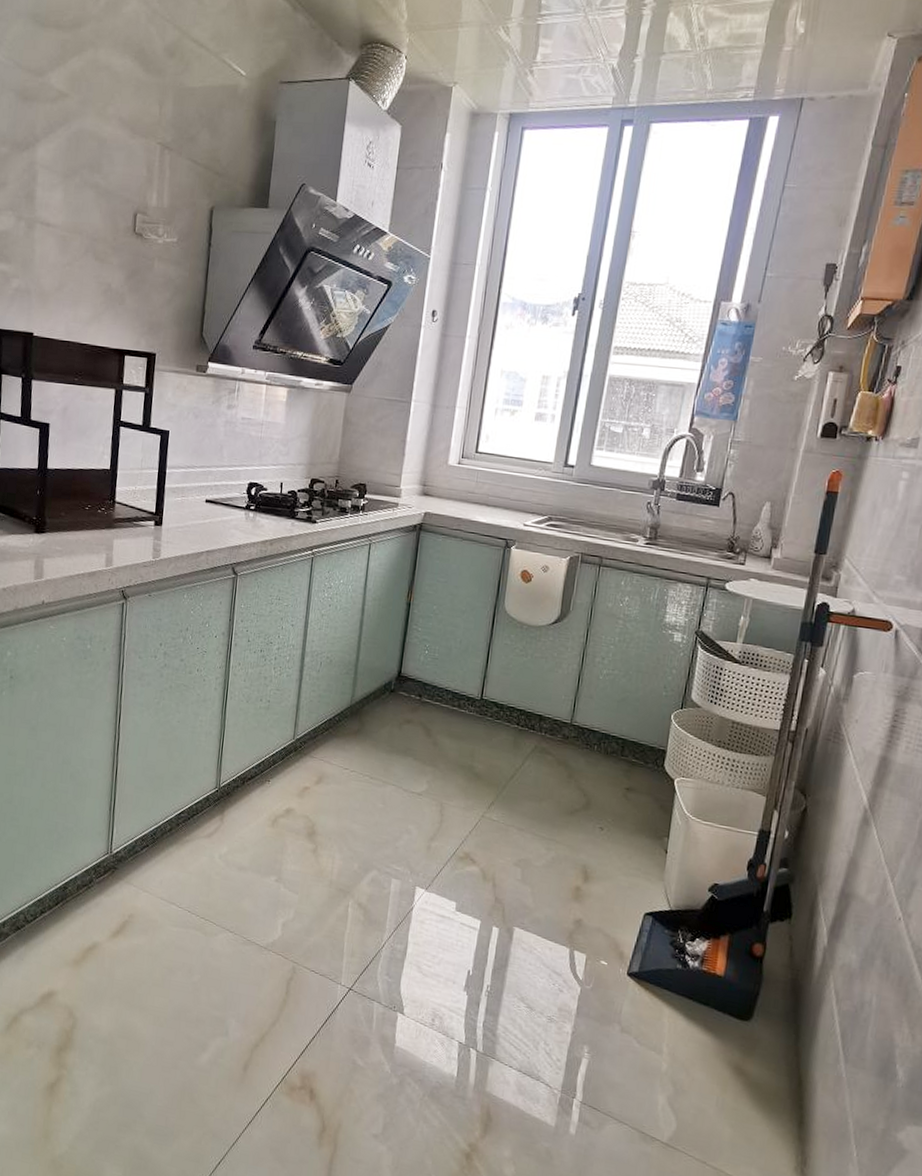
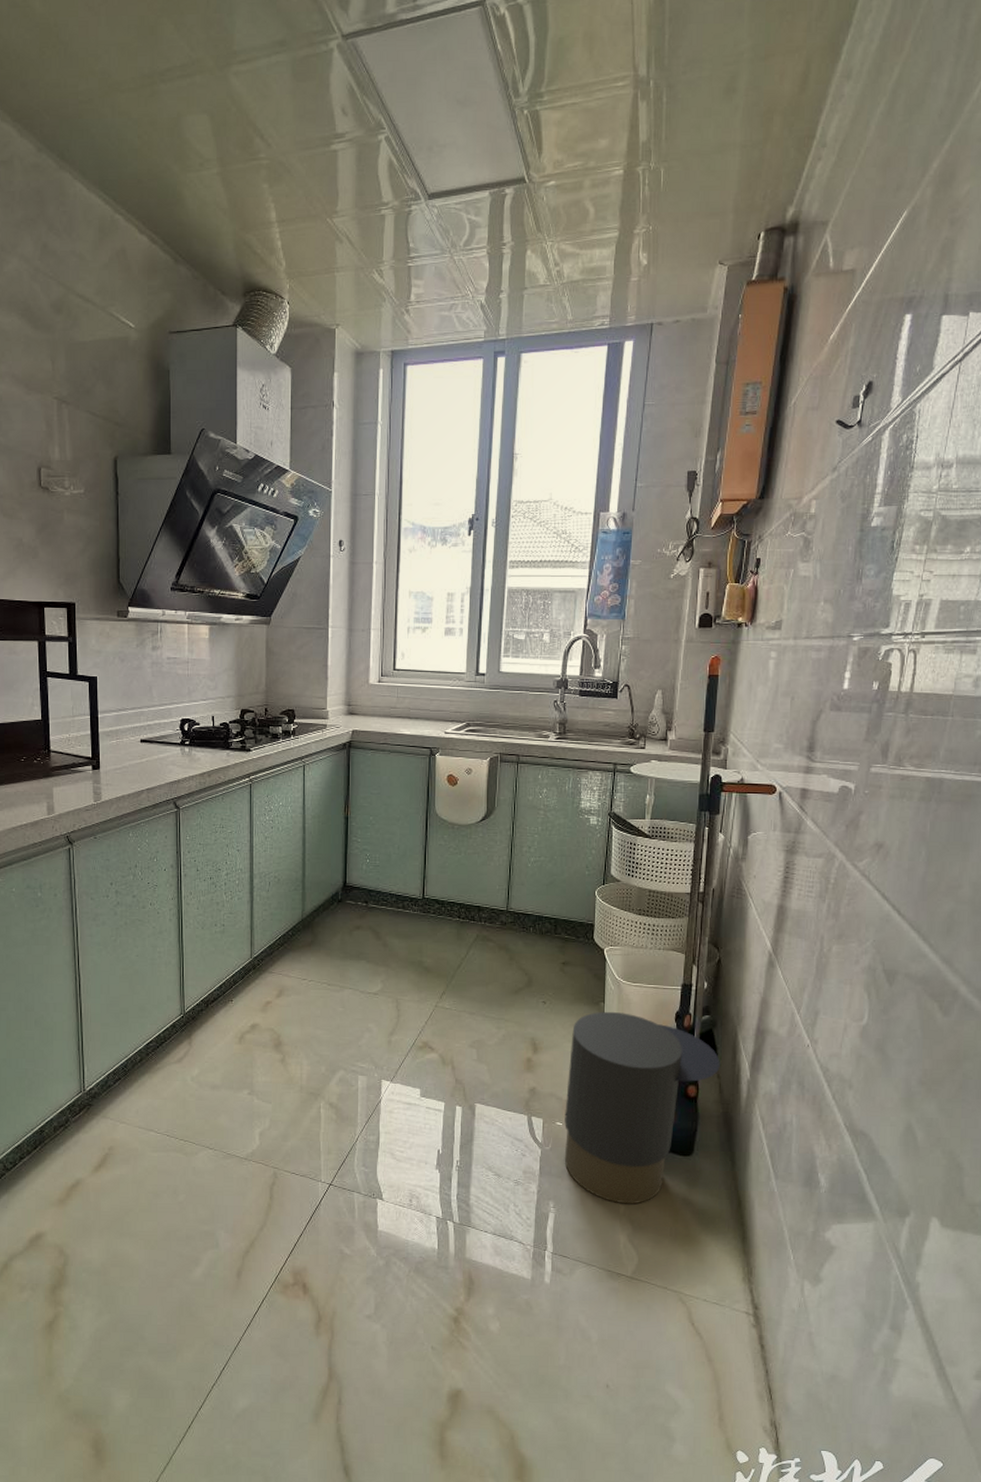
trash can: none [605,847,795,1065] -> present [564,1011,720,1204]

